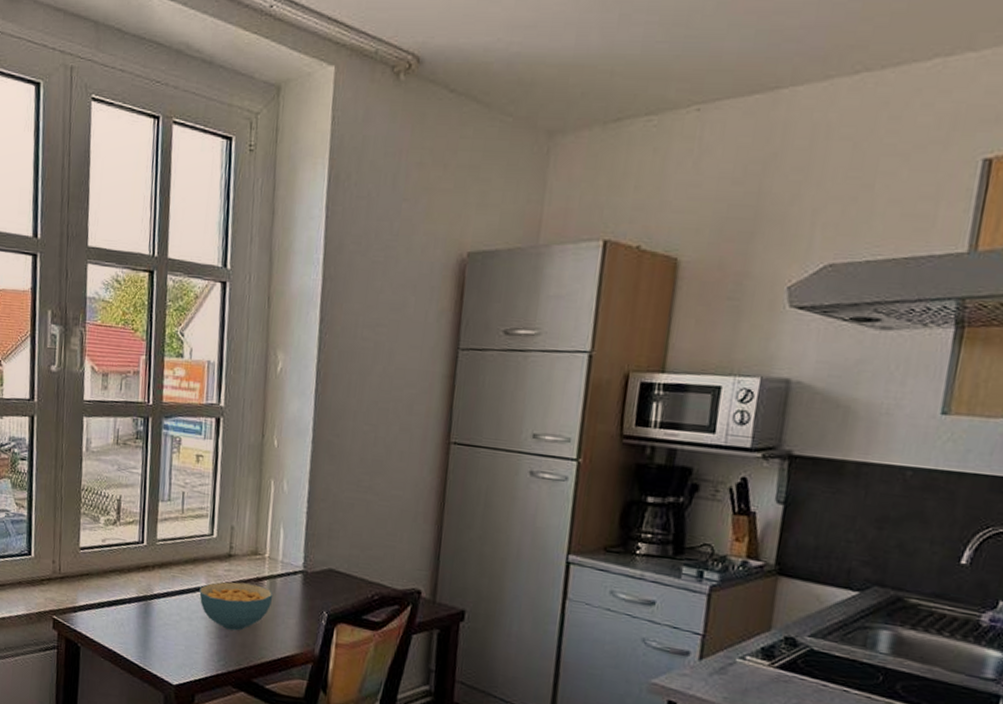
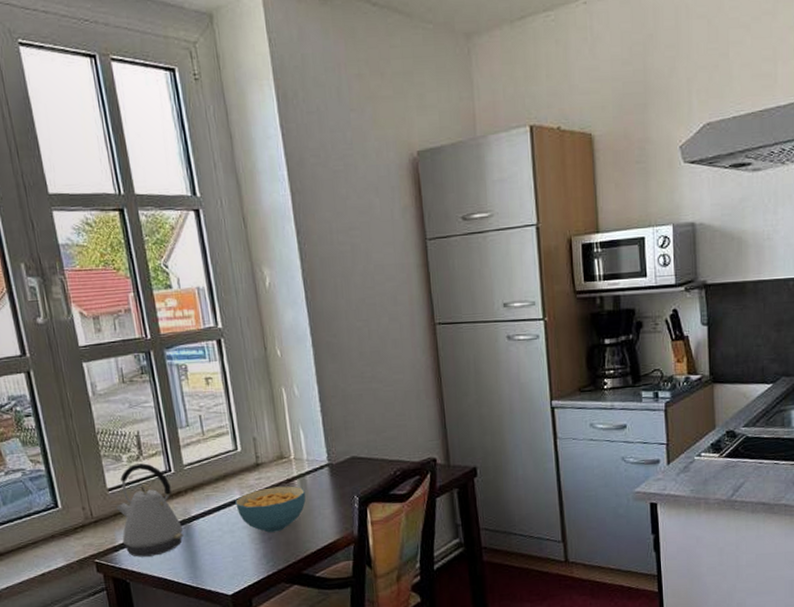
kettle: none [82,528,143,626] -> present [116,463,184,557]

